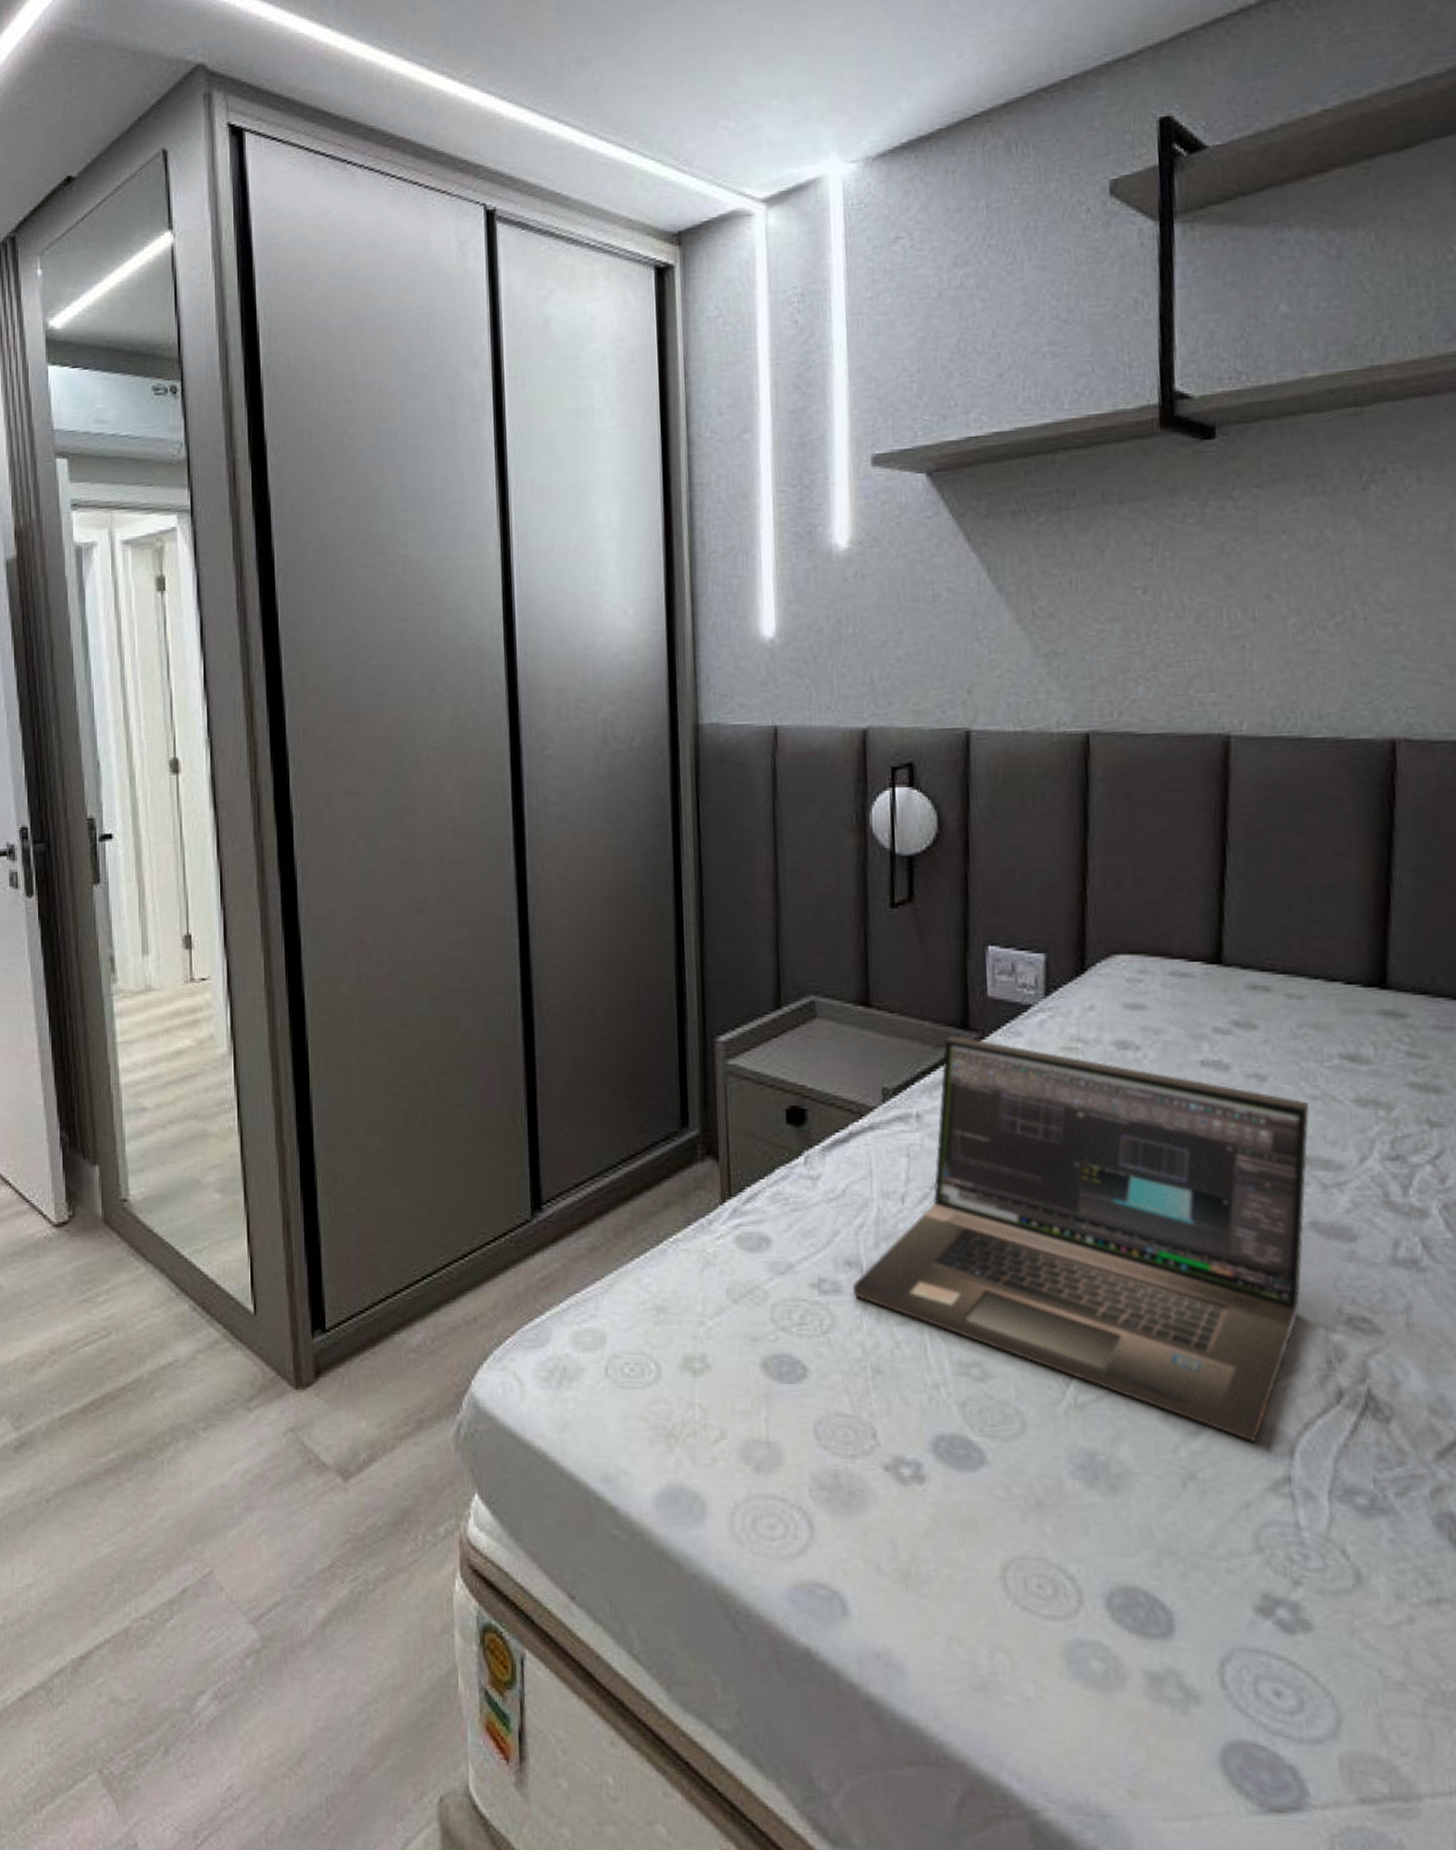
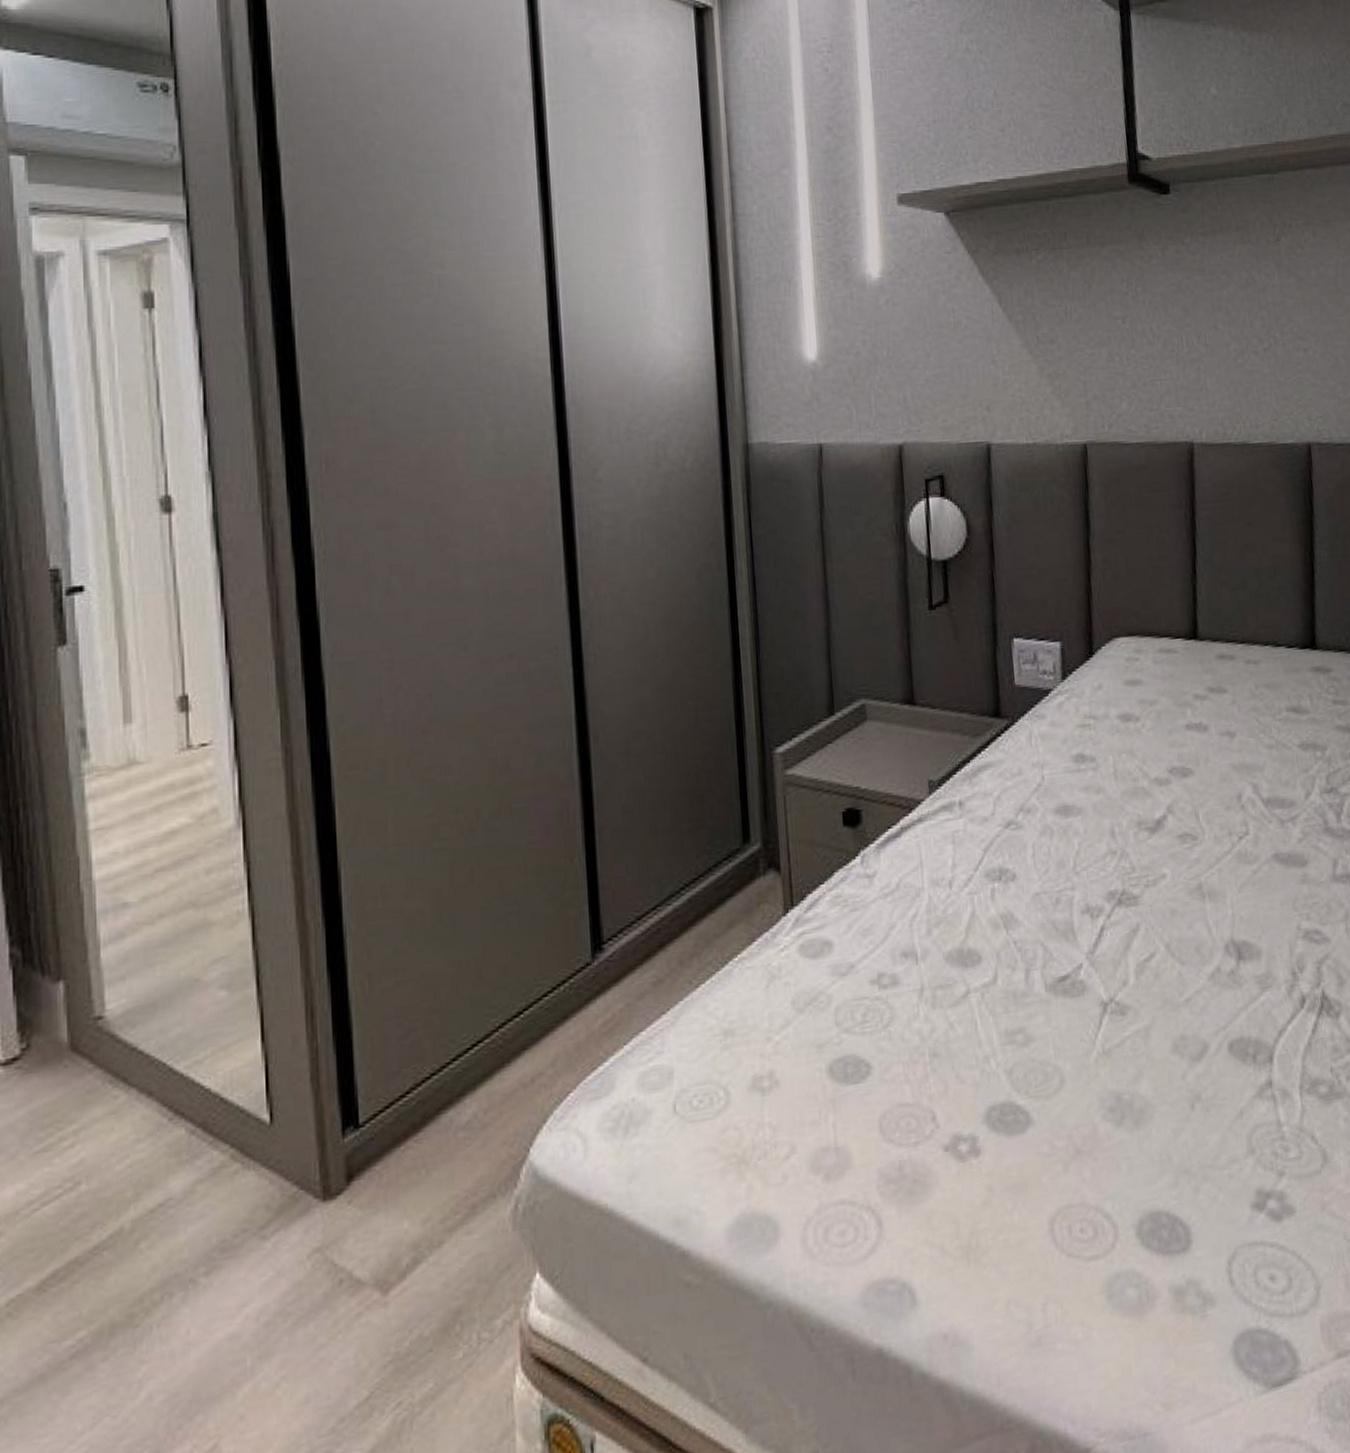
laptop: present [853,1034,1309,1442] -> none [909,723,1271,1056]

